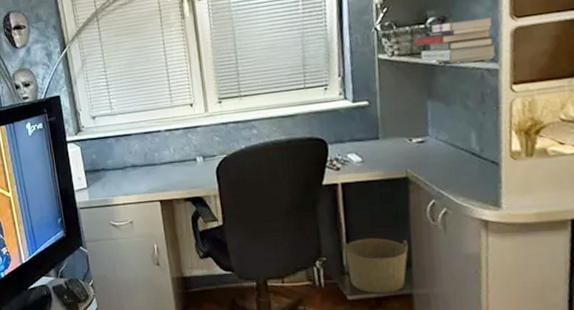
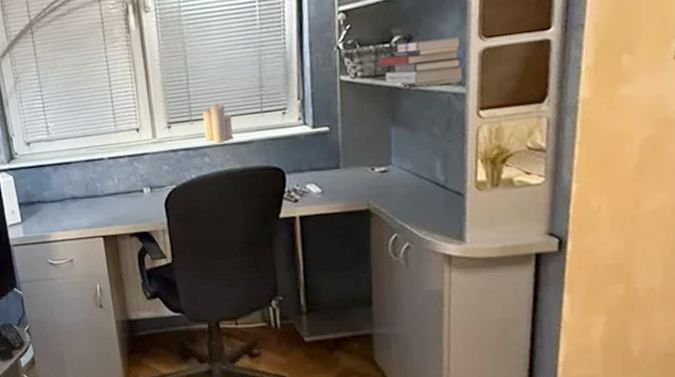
candle: none [250,80,279,117] -> present [202,102,234,144]
basket: present [344,237,409,294] -> none [302,274,370,334]

